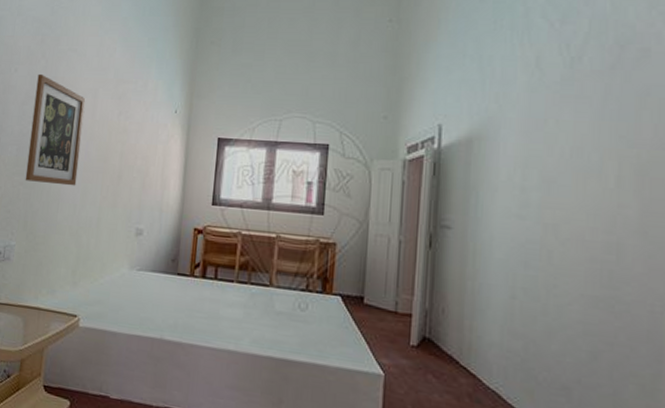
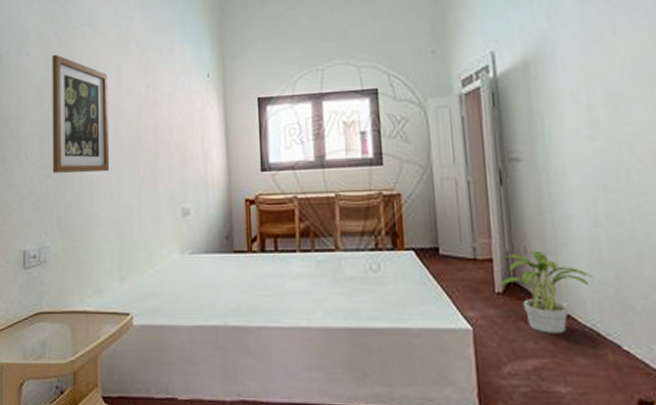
potted plant: none [414,312,503,391] -> present [498,250,593,334]

